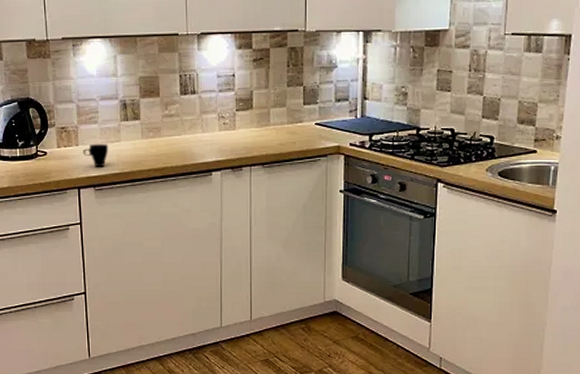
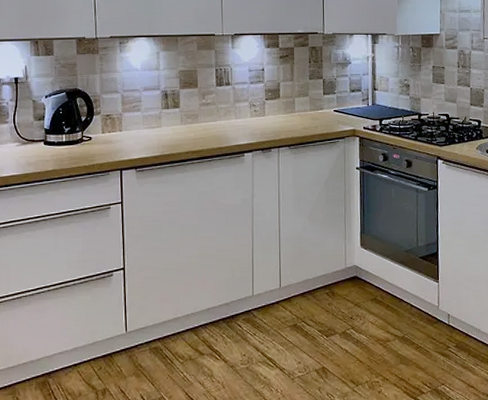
cup: present [82,143,109,168] -> none [125,129,150,151]

